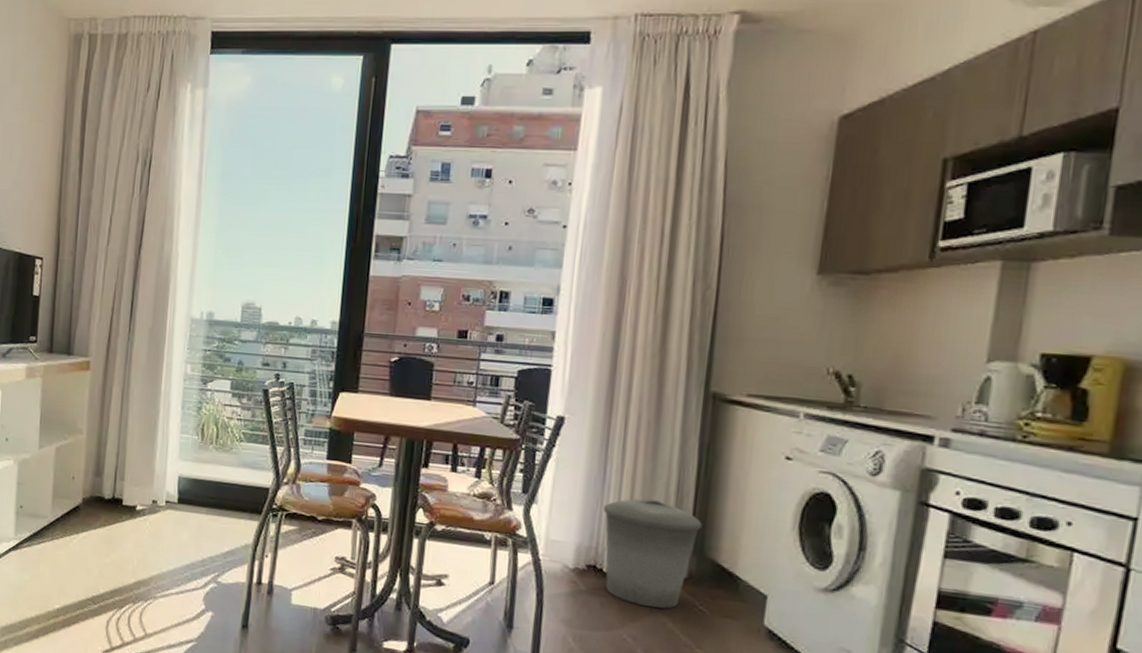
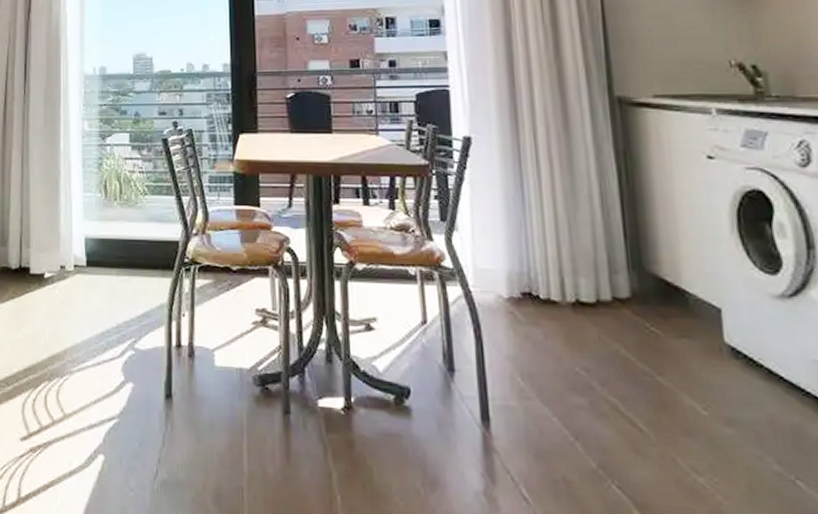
trash can: present [604,498,702,609] -> none [528,214,635,334]

